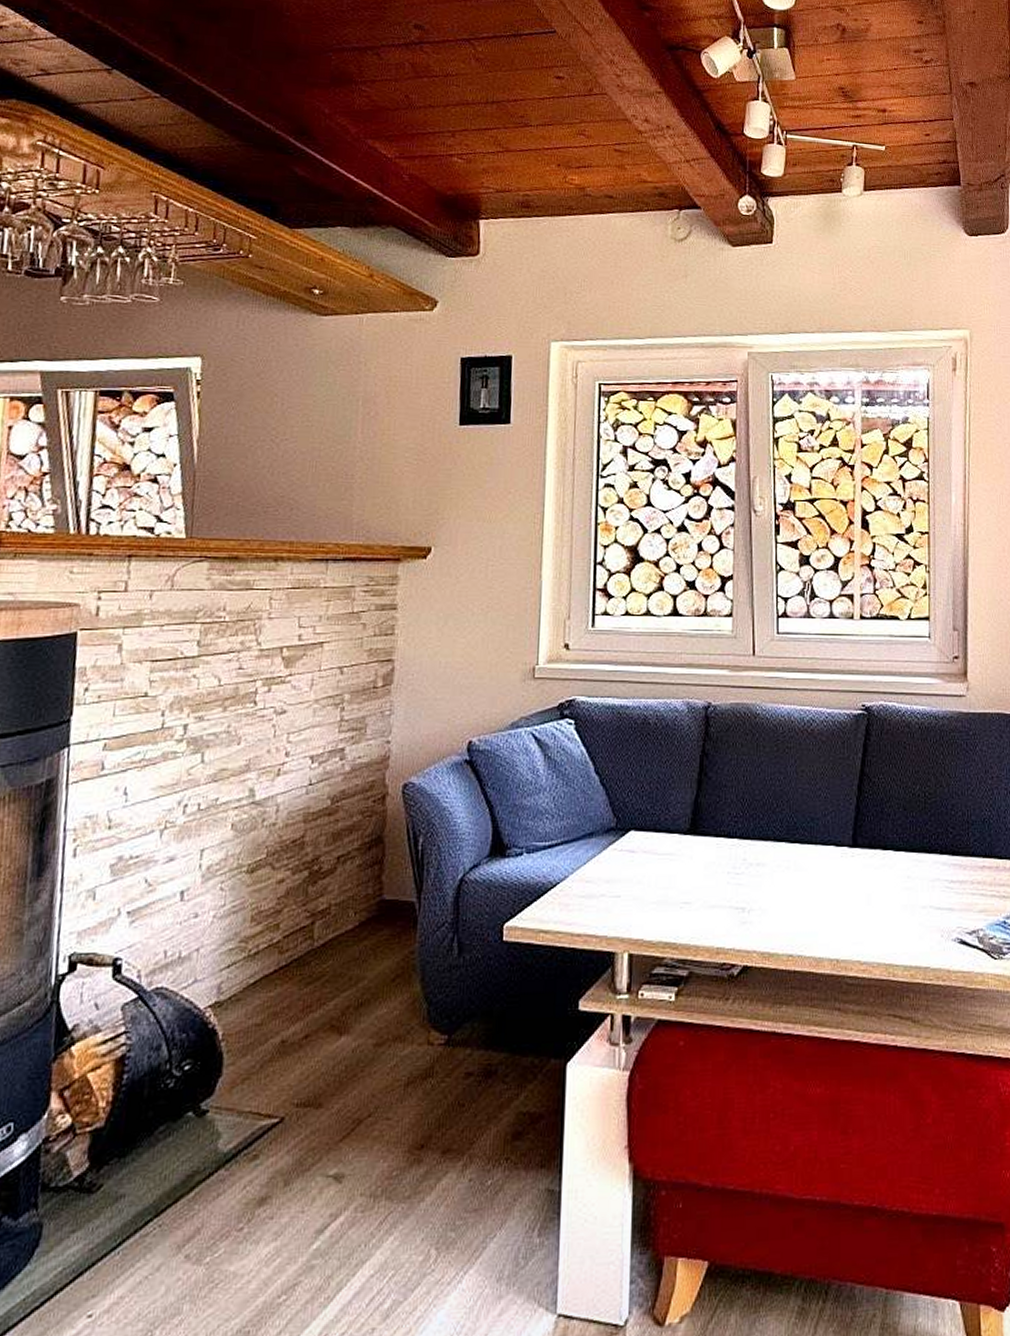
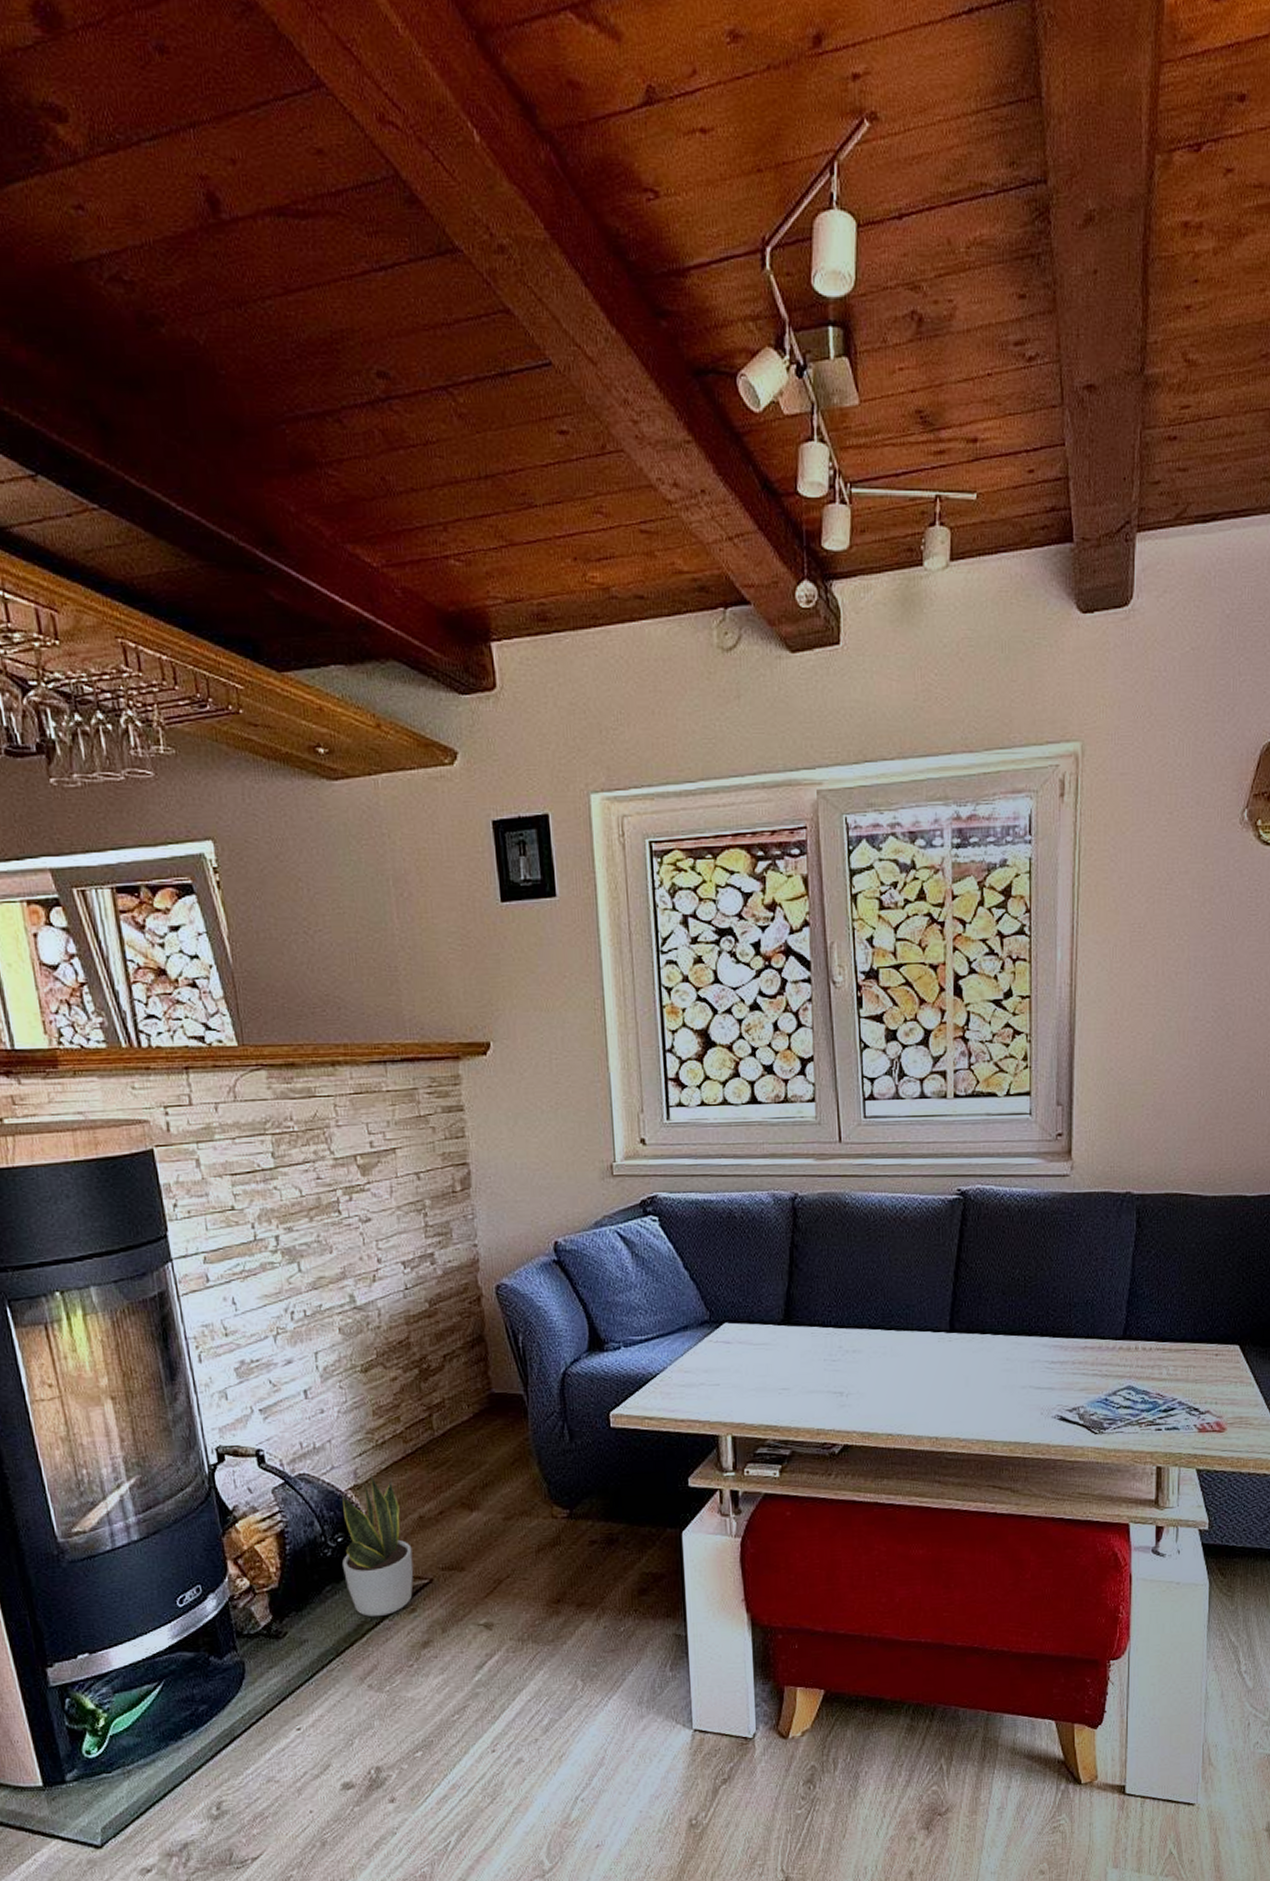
potted plant: none [183,989,267,1166] -> present [342,1474,414,1617]

